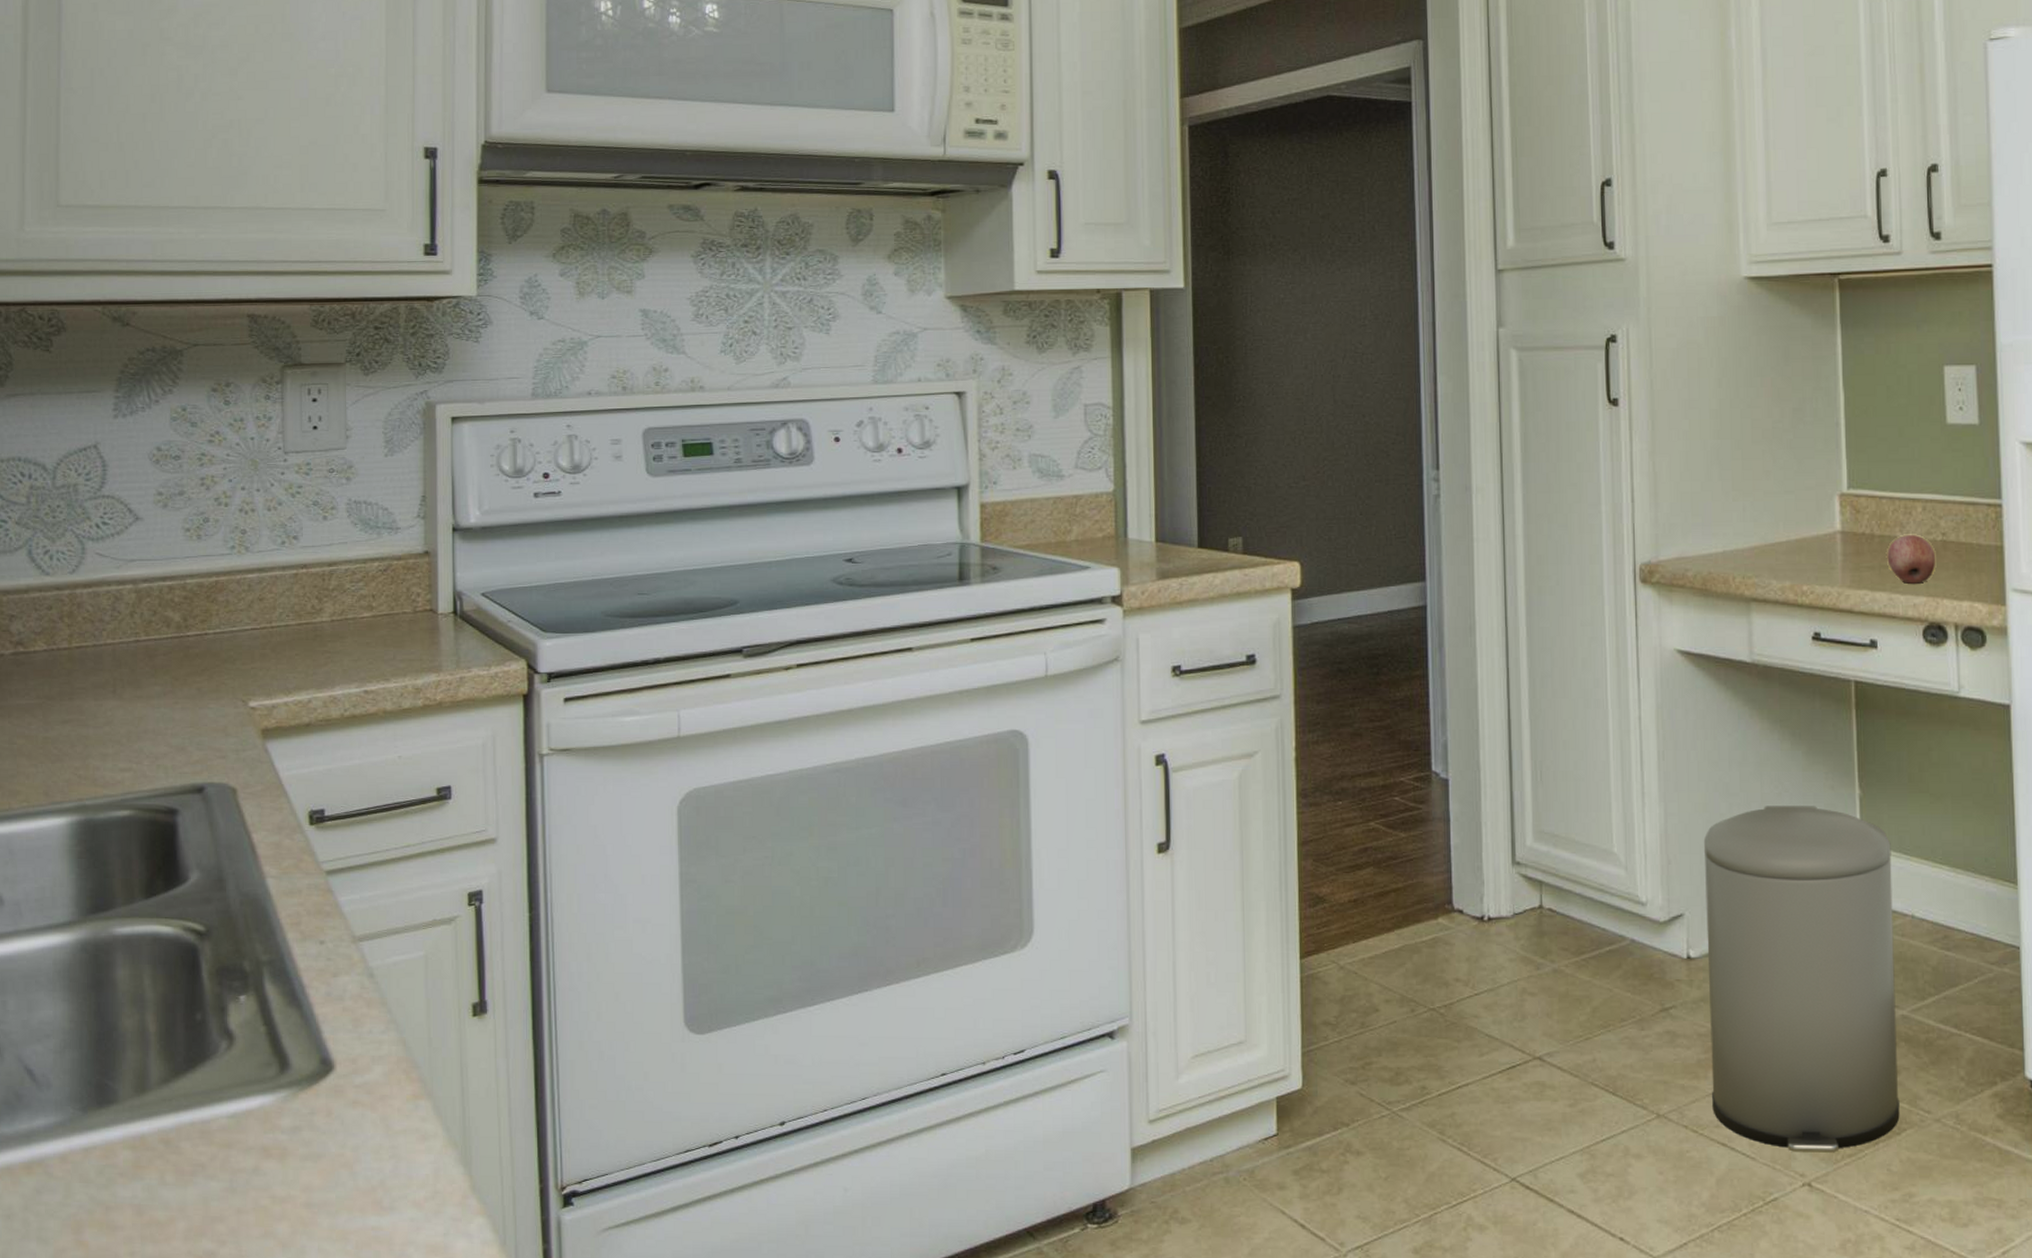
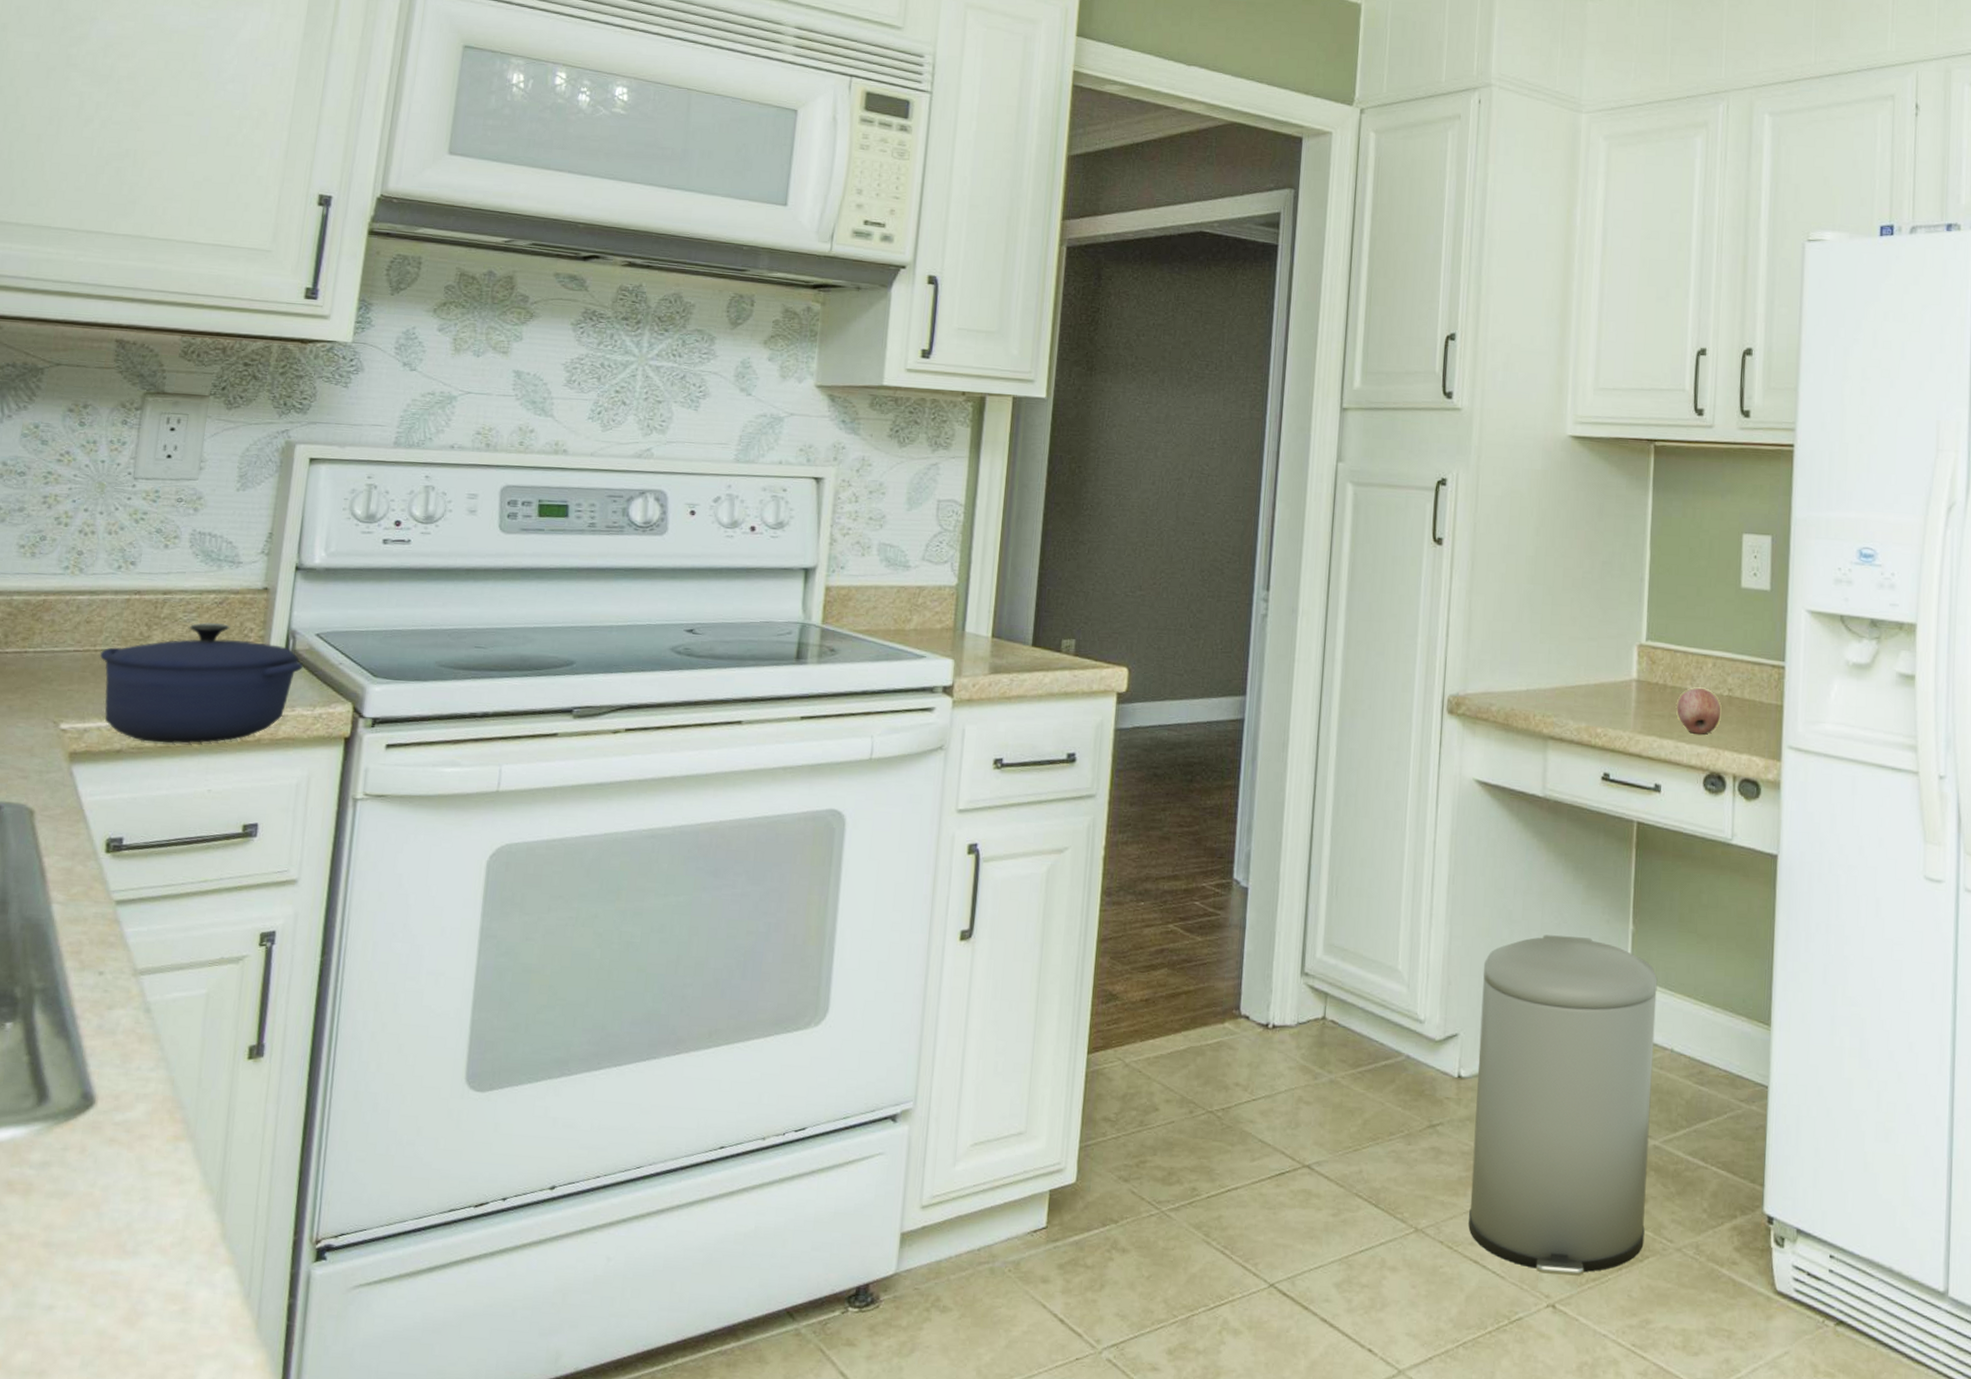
cooking pot: none [277,590,473,714] -> present [100,622,303,744]

